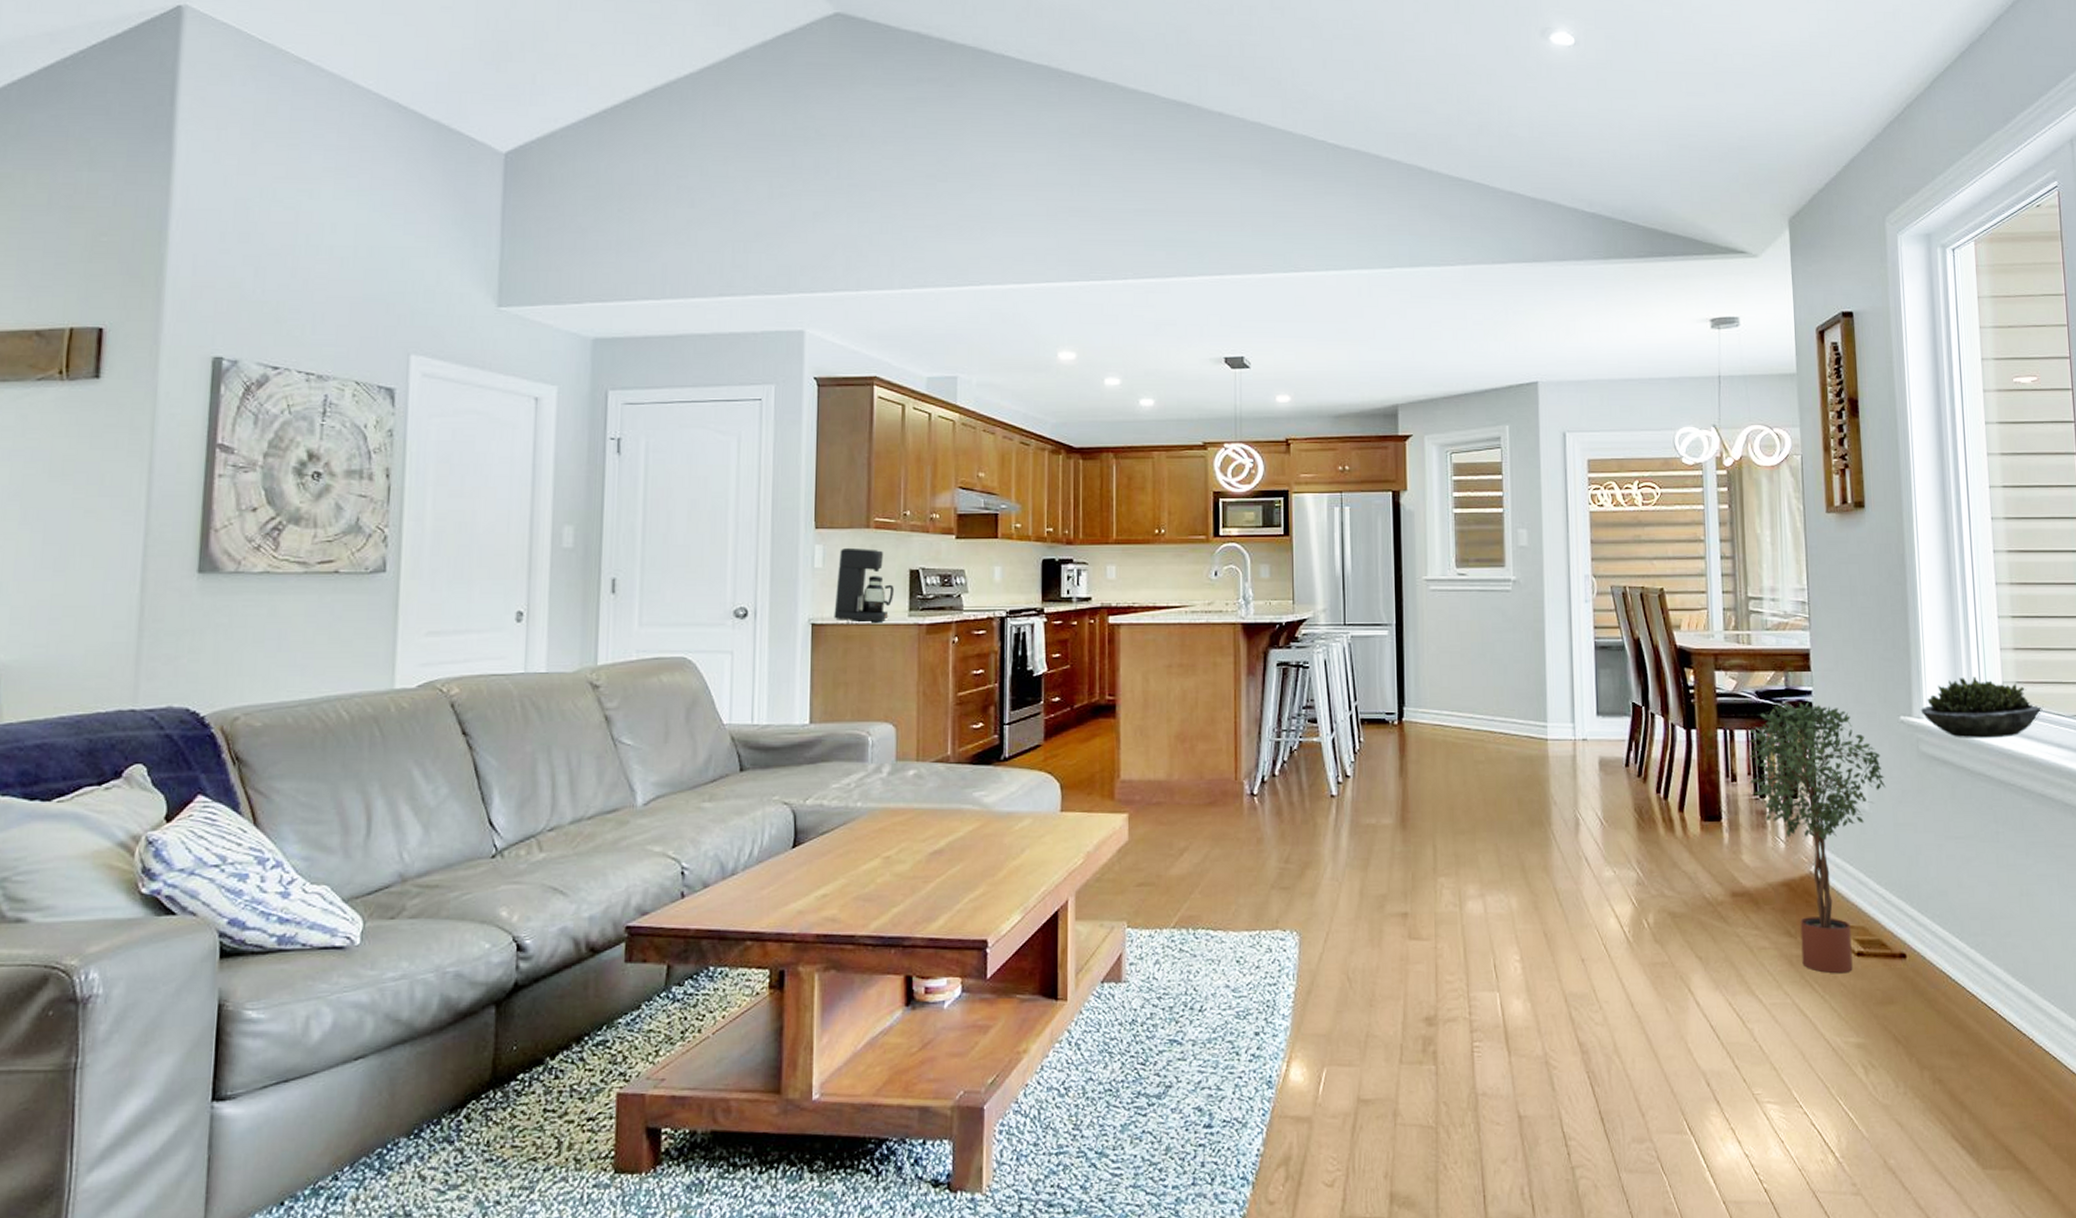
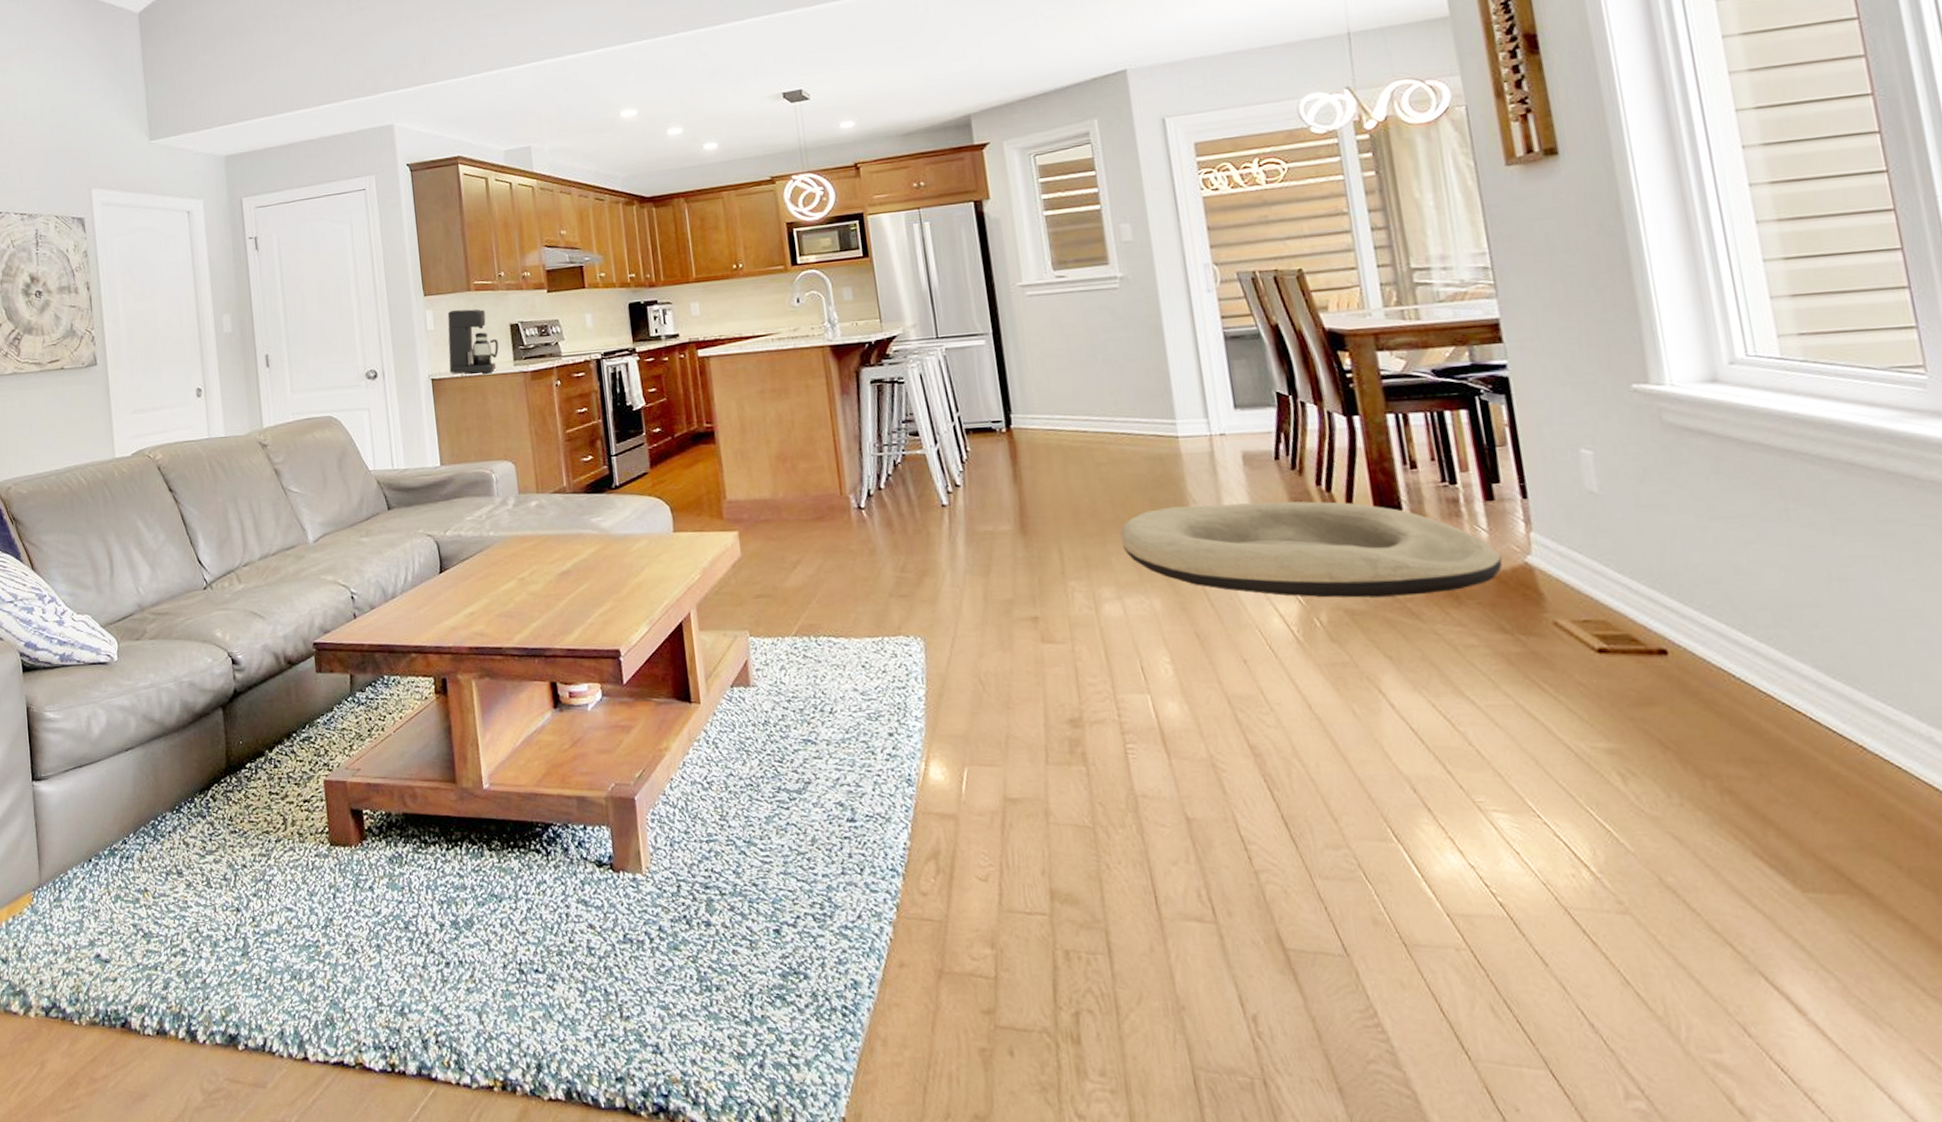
dog bed: none [1489,806,1794,901] -> present [1120,501,1503,598]
potted tree: present [1748,701,1886,973] -> none [1428,376,1620,672]
succulent plant: present [1920,676,2044,739] -> none [1660,332,1843,404]

